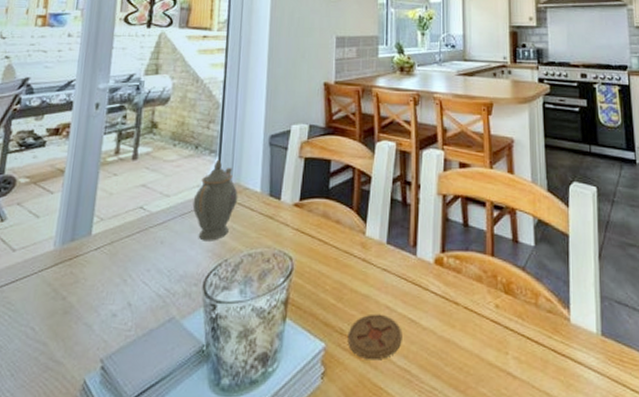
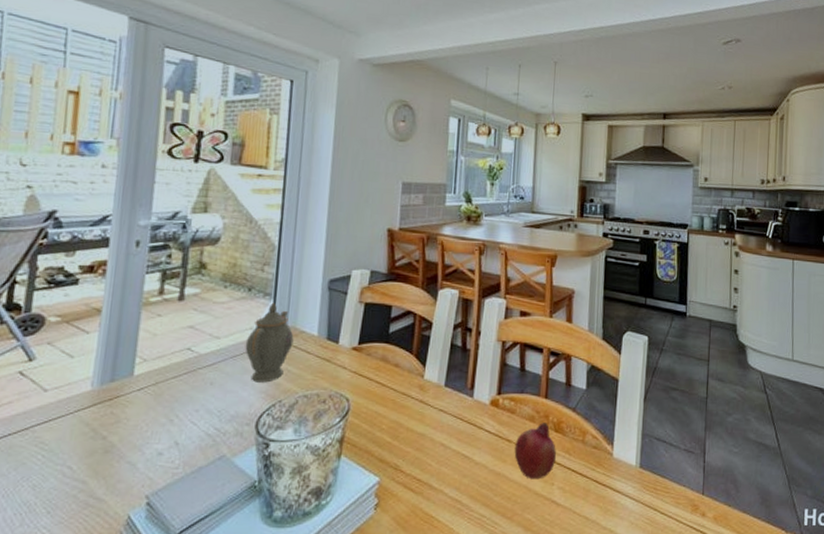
coaster: present [347,313,402,360] -> none [402,450,456,492]
fruit: none [463,283,509,348] -> present [514,423,557,480]

